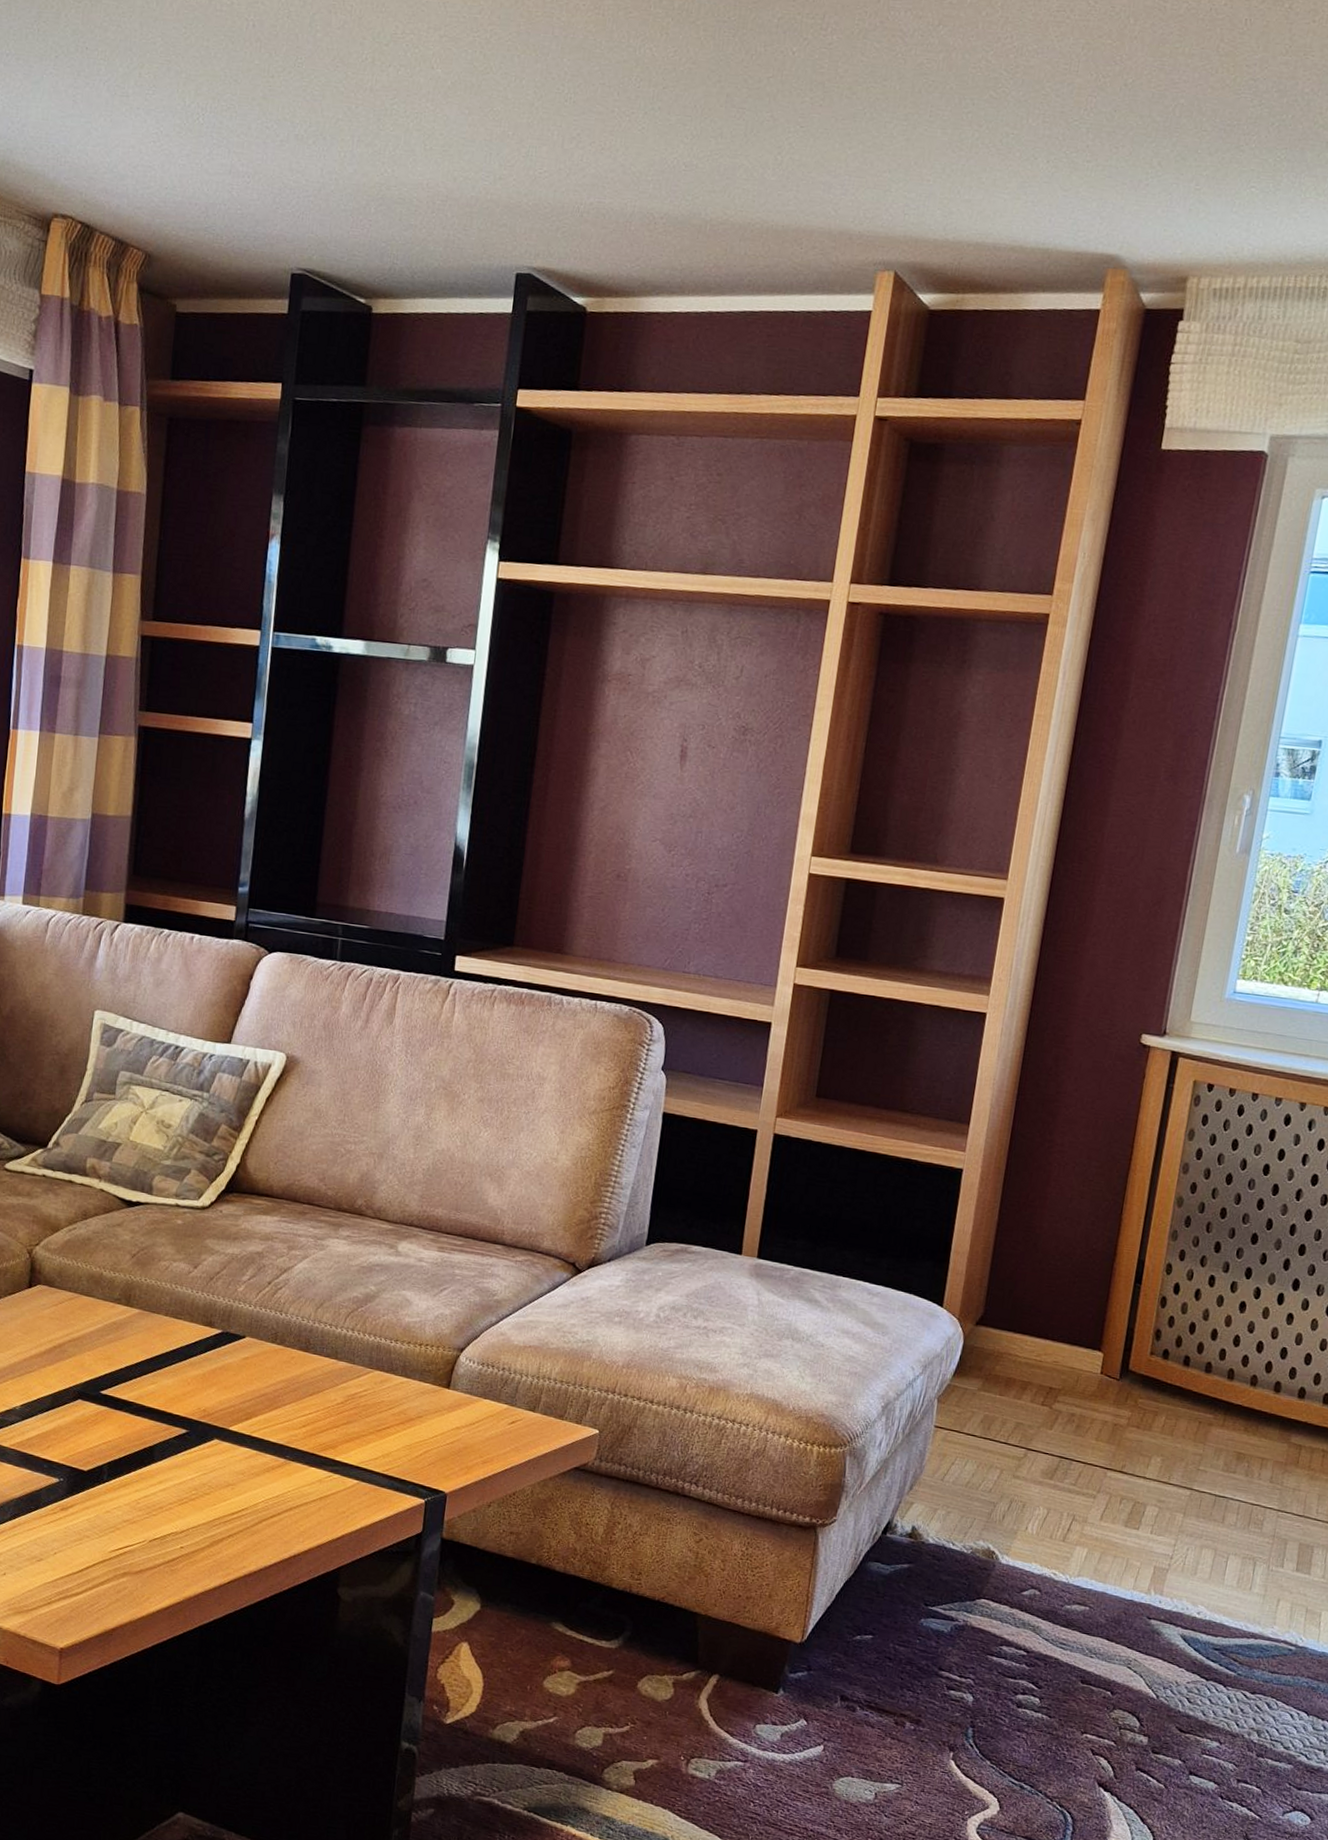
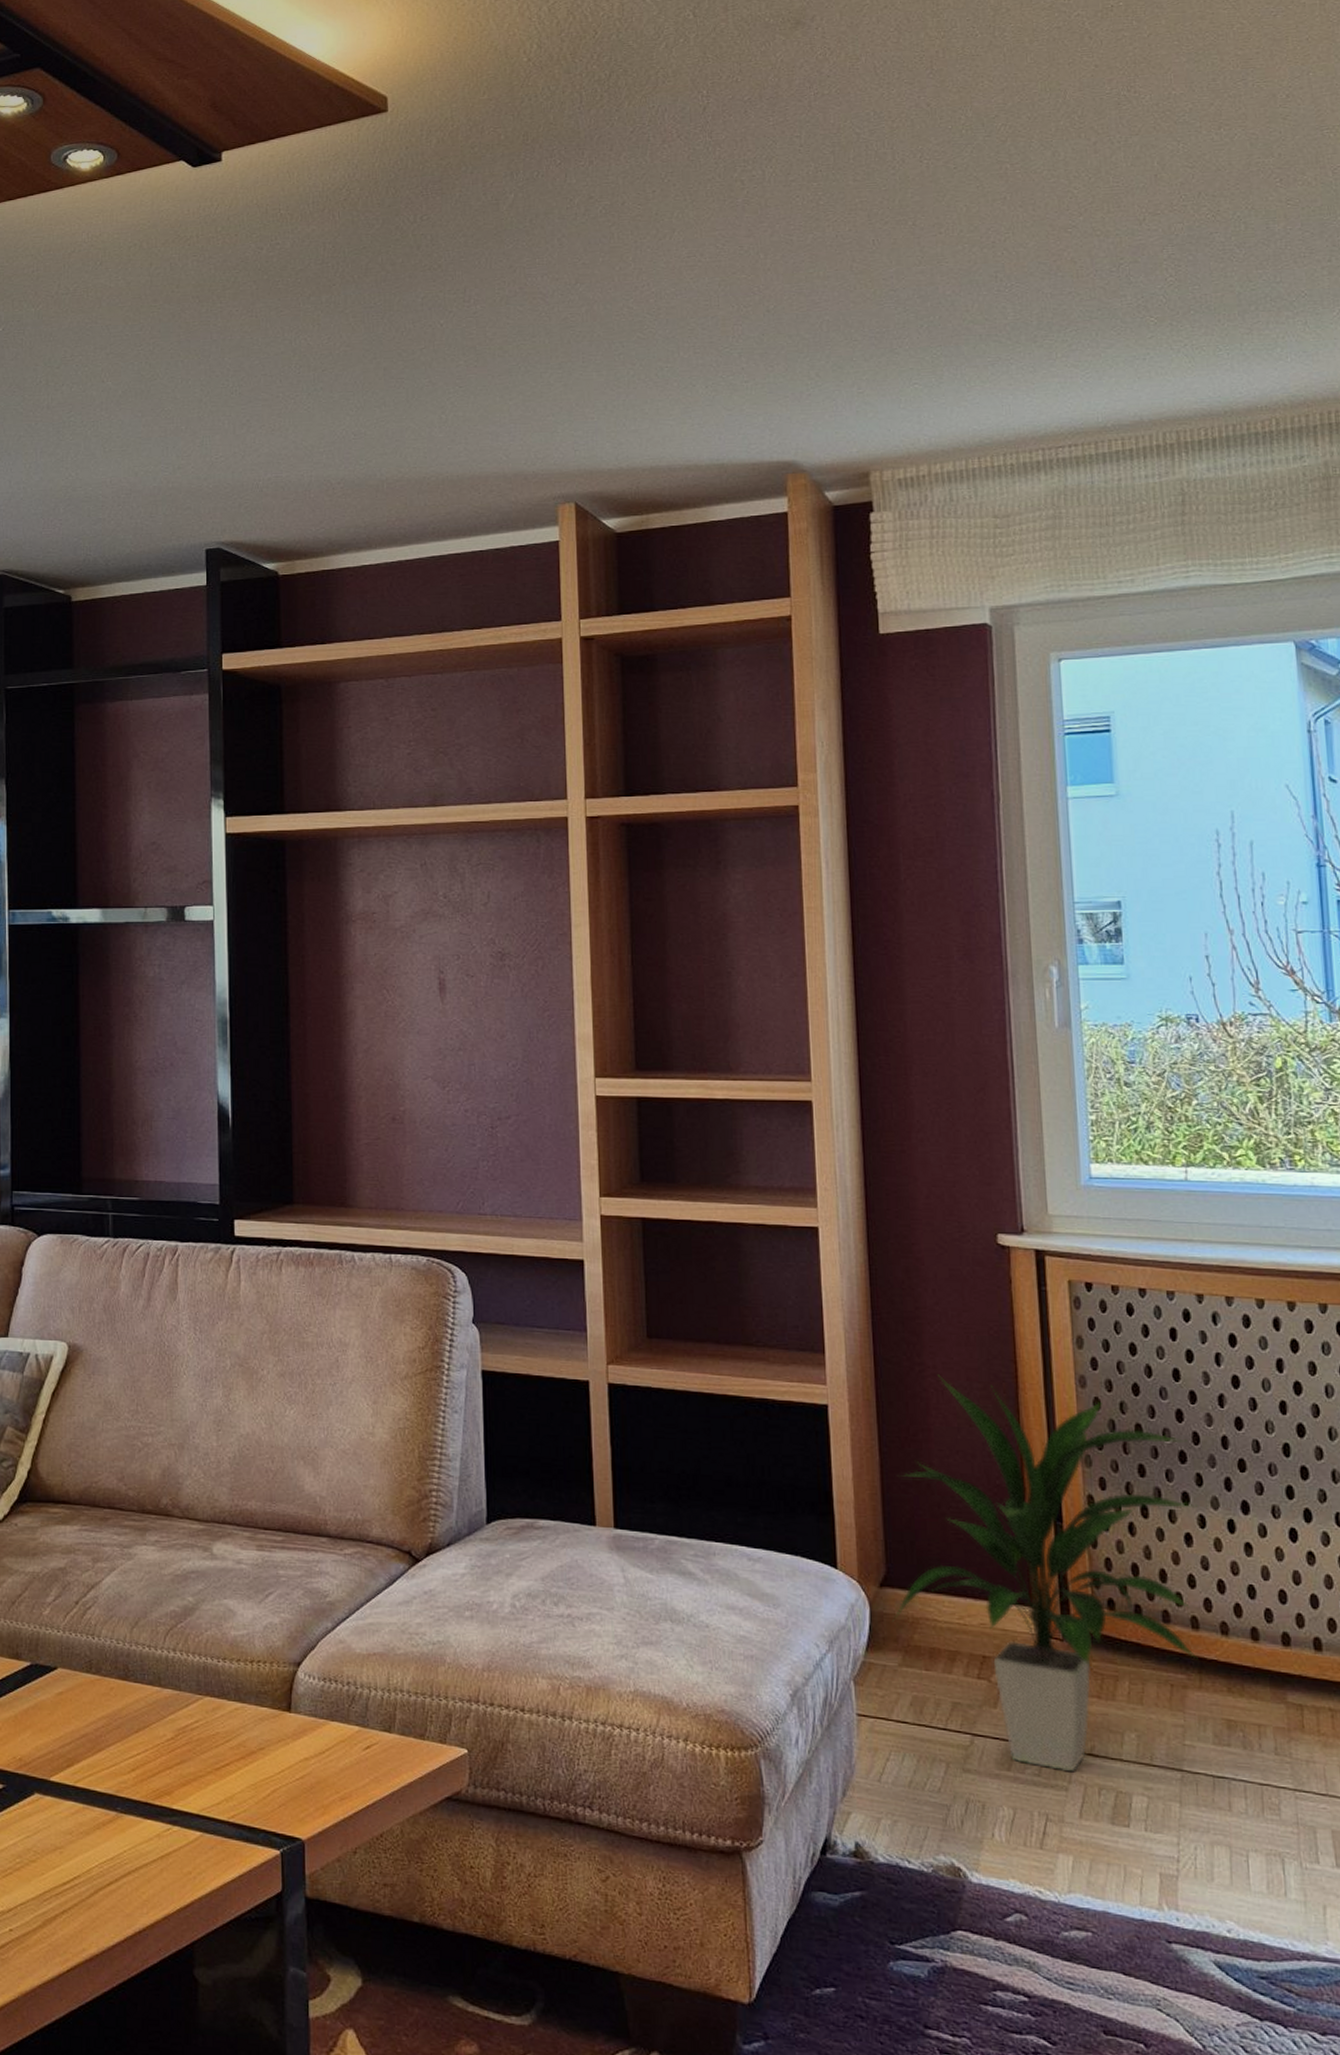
indoor plant: none [979,1151,1262,1484] -> present [891,1374,1198,1772]

